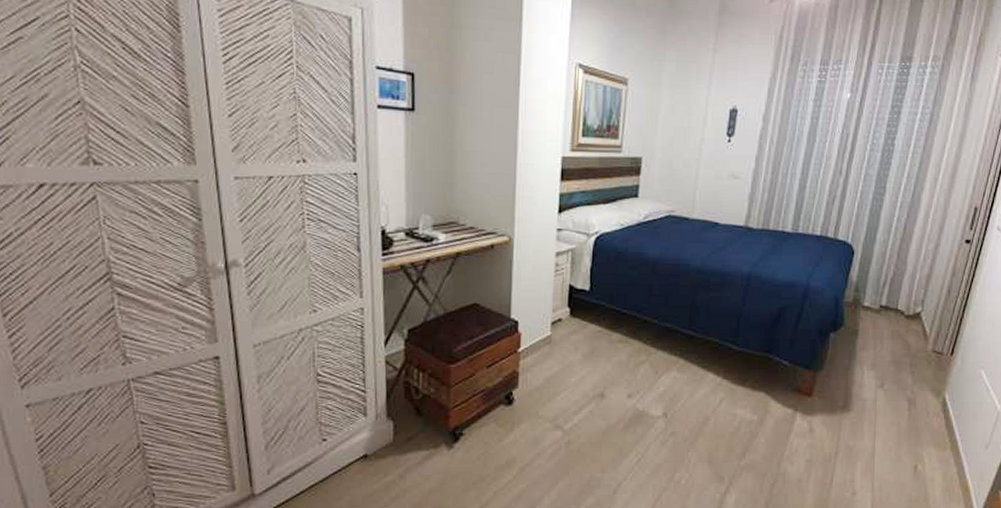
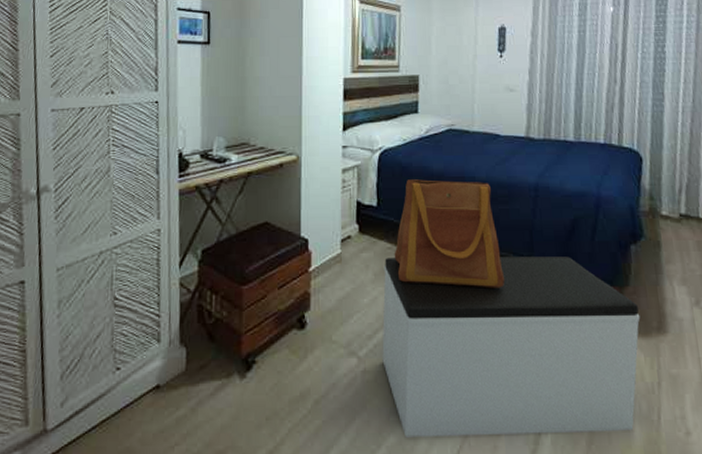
bench: none [586,340,829,499] -> present [382,257,641,438]
tote bag: none [603,265,708,370] -> present [394,179,504,288]

